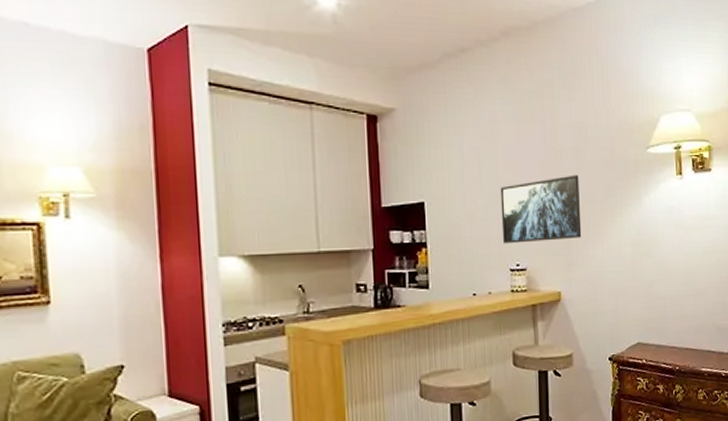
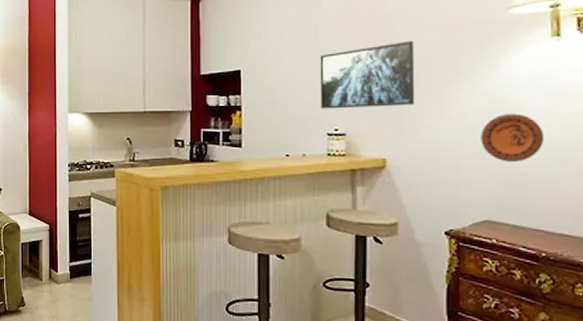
decorative plate: none [631,244,675,289] -> present [481,113,545,163]

